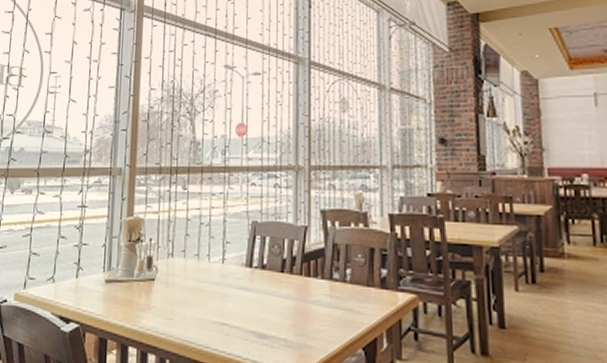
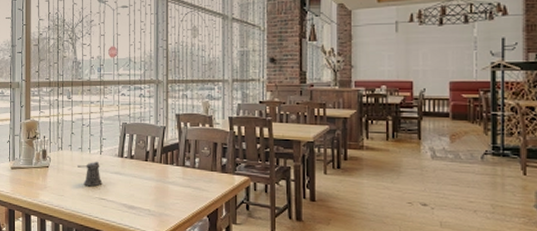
pepper shaker: none [192,272,225,307] -> present [77,161,103,187]

